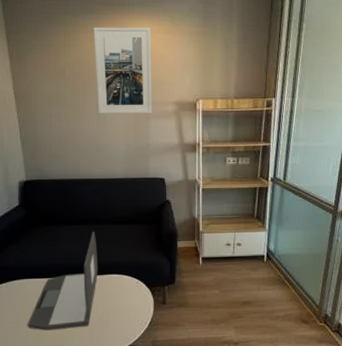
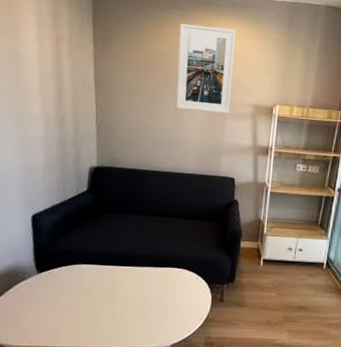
laptop: present [27,232,99,331] -> none [83,224,161,318]

